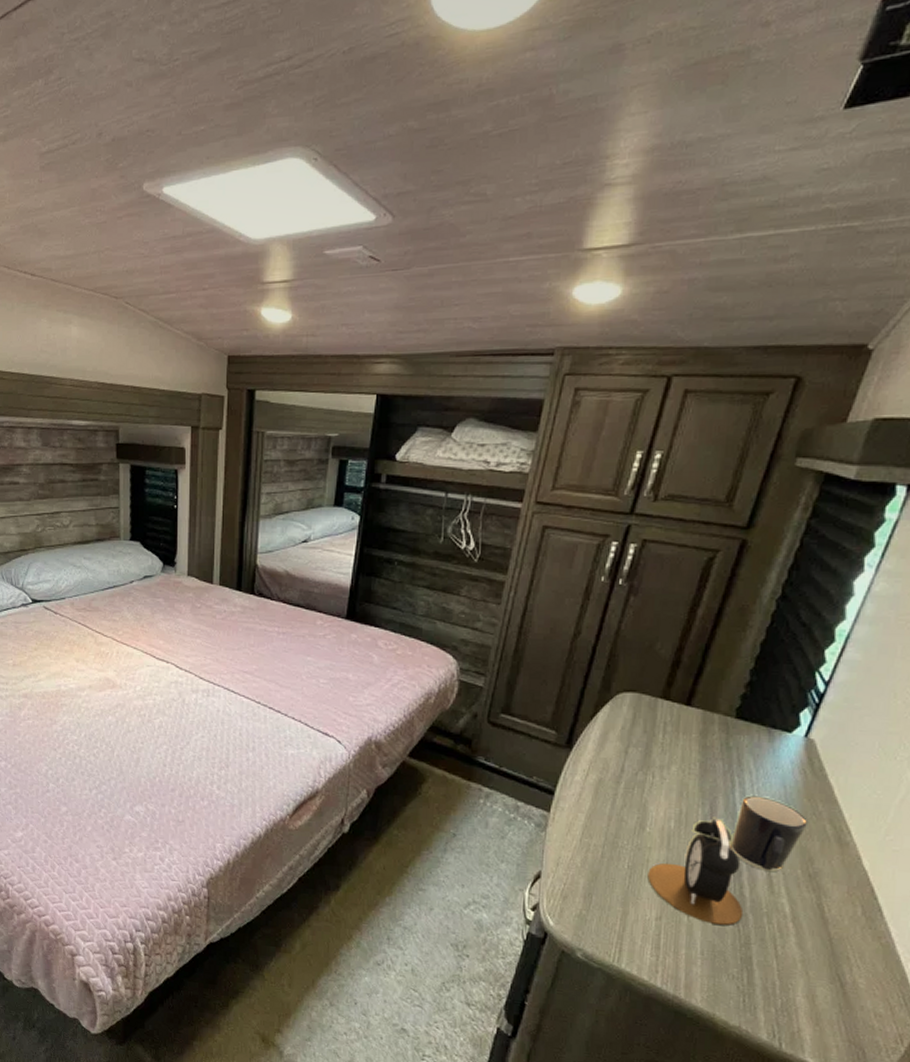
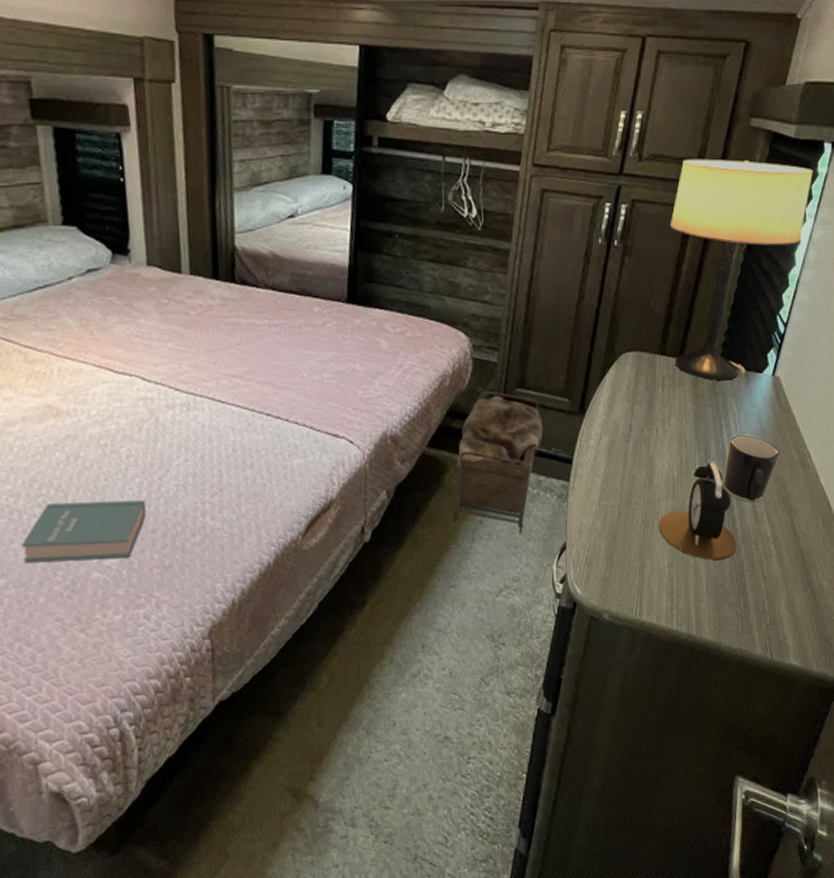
book: none [79,755,169,808] -> present [21,499,147,563]
laundry basket: none [427,712,526,854] -> present [453,390,543,535]
table lamp: none [681,500,878,736] -> present [669,159,813,381]

